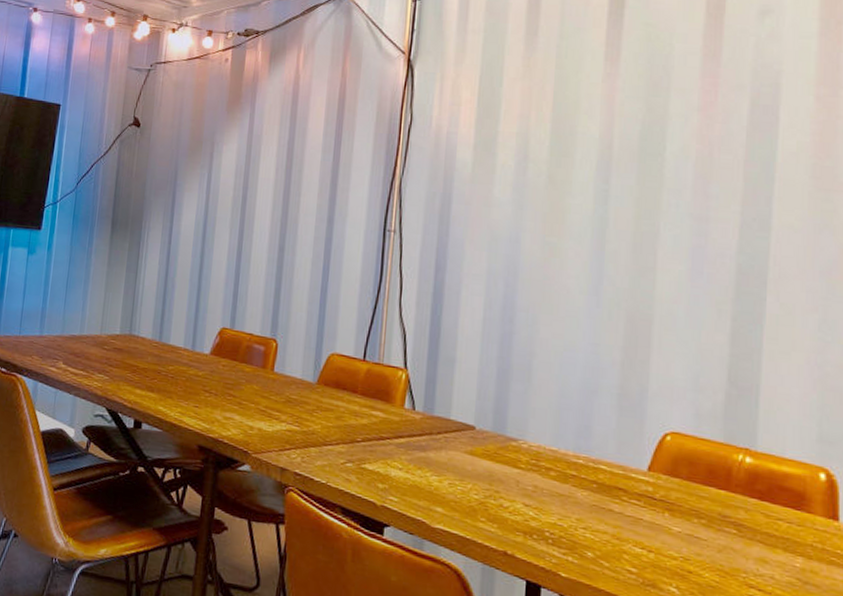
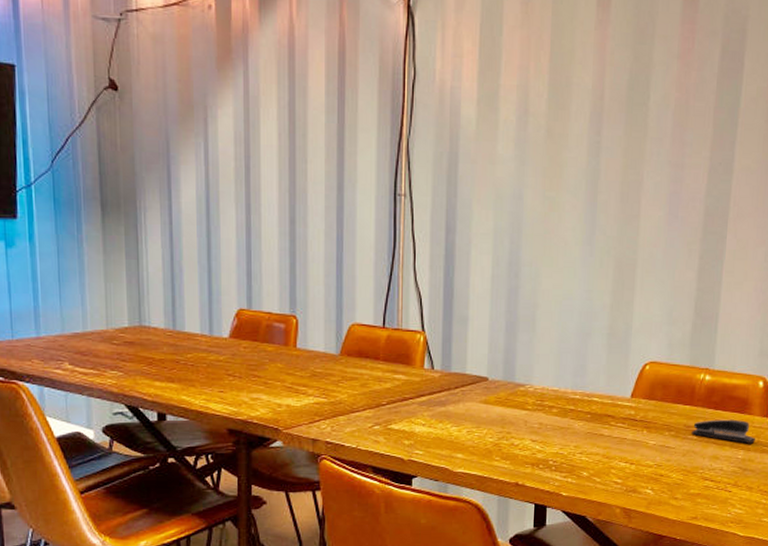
stapler: none [729,511,820,551] -> present [691,419,756,444]

